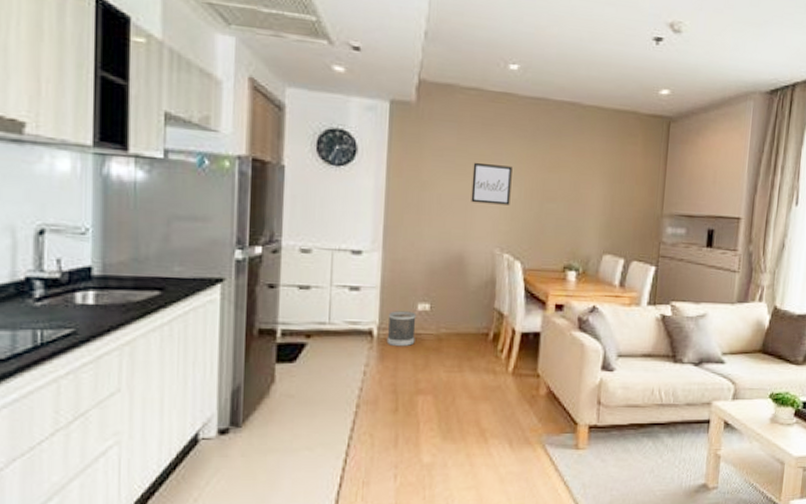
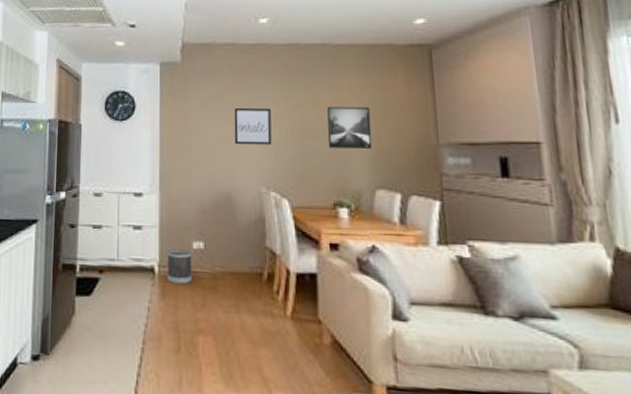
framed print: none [565,170,609,215] -> present [327,106,373,149]

